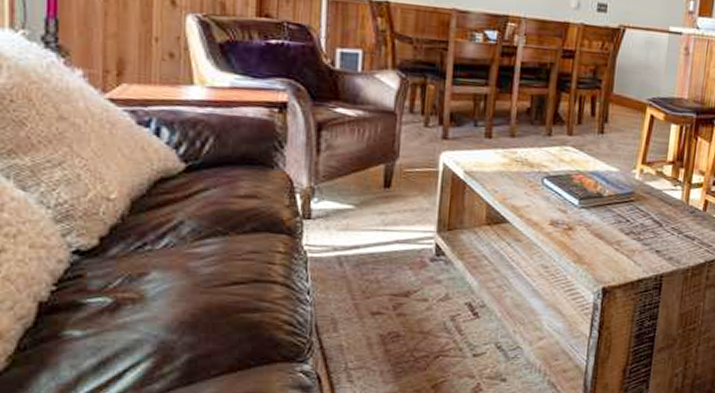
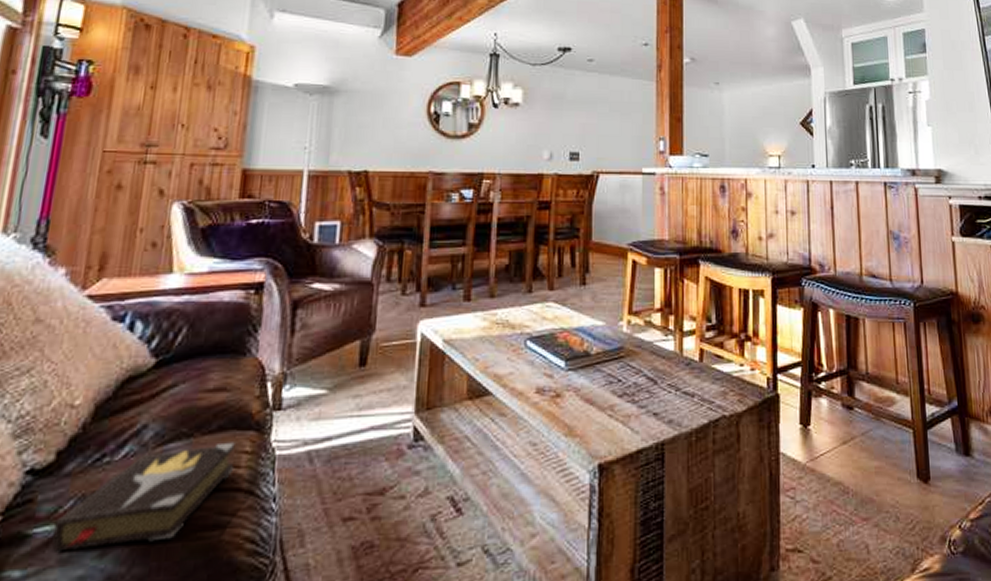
hardback book: none [107,242,270,319] -> present [52,442,235,552]

